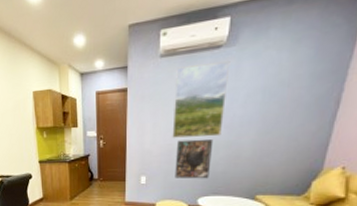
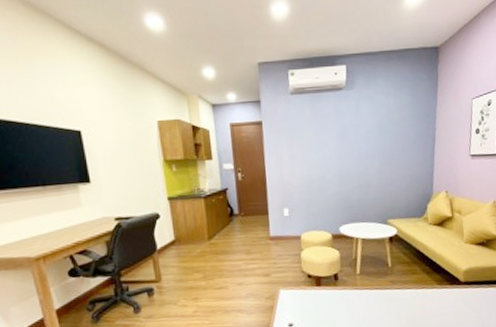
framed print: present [172,61,230,138] -> none [306,102,352,169]
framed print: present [175,138,214,179] -> none [314,169,347,209]

